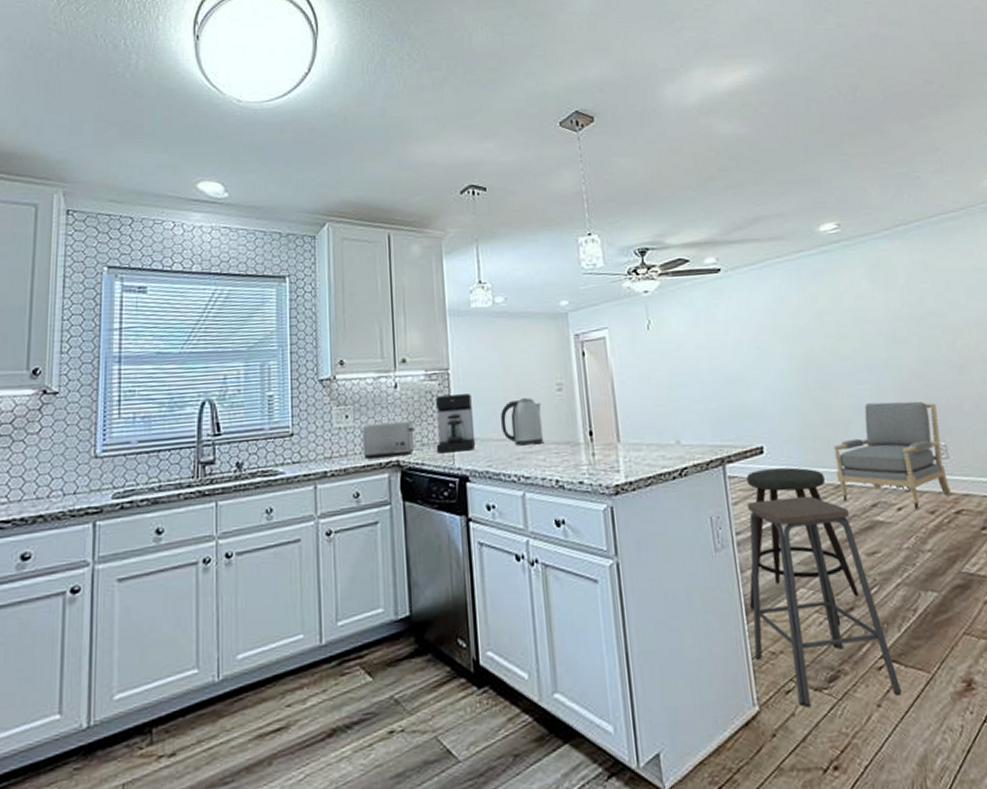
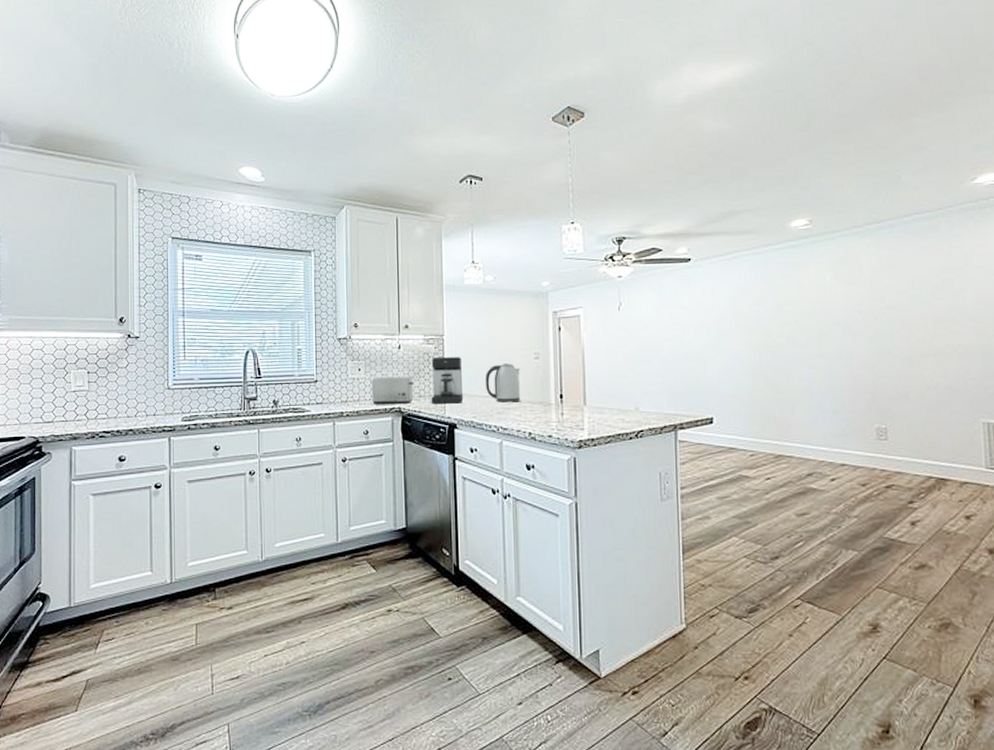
bar stool: present [746,467,859,627] -> none [687,436,785,570]
bar stool: present [747,495,901,707] -> none [686,462,812,629]
armchair: present [833,401,953,509] -> none [777,386,885,481]

